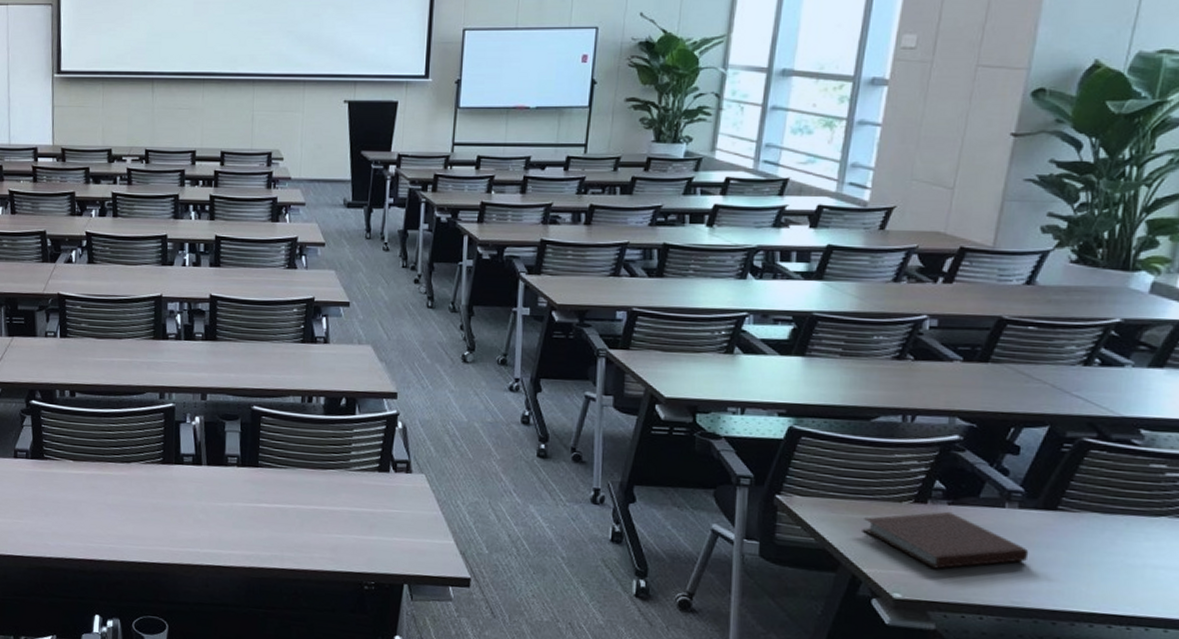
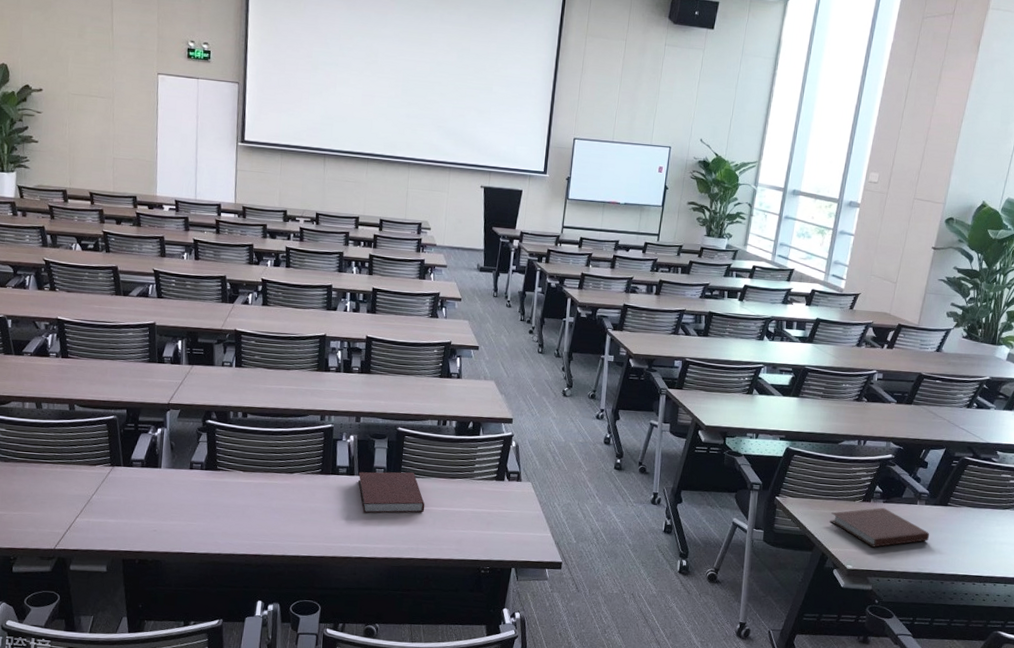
notebook: none [206,461,290,512] -> present [358,472,425,513]

